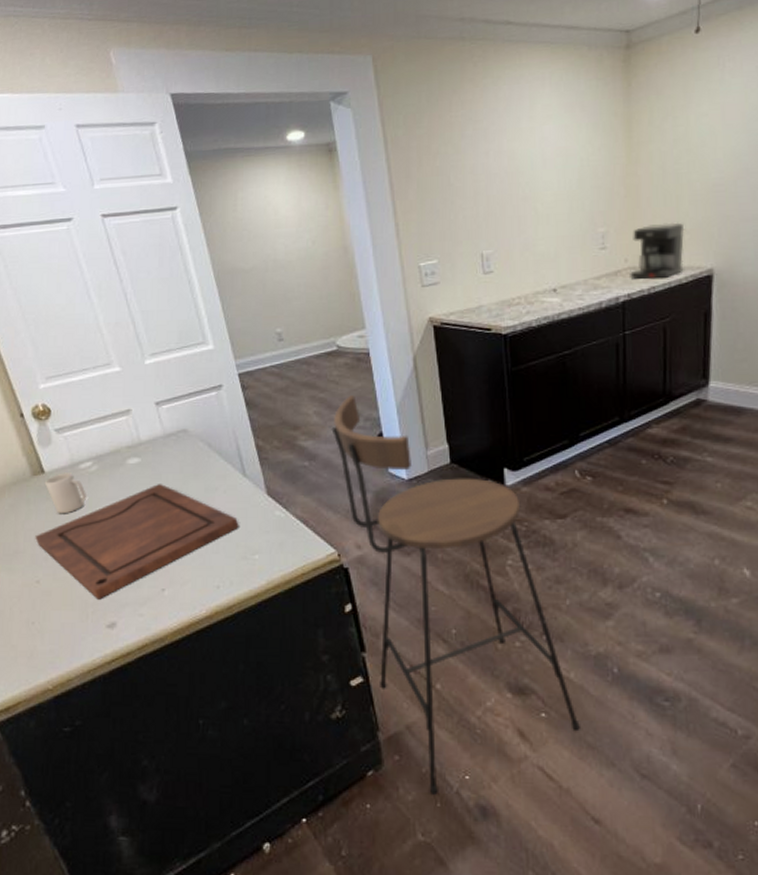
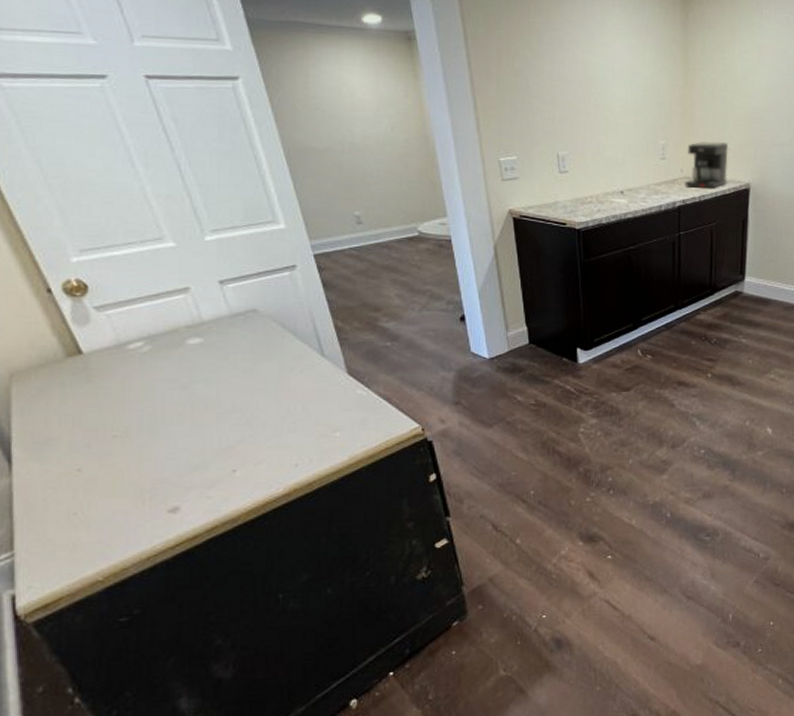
cutting board: present [35,484,239,600] -> none [73,365,318,485]
mug: present [44,472,87,514] -> none [83,353,139,398]
bar stool: present [331,395,580,795] -> none [414,280,640,635]

